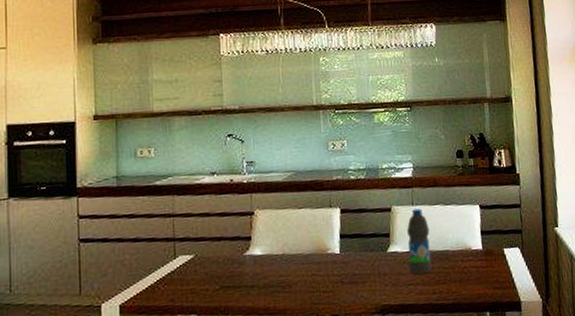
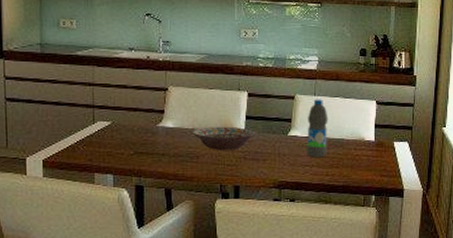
decorative bowl: none [283,248,353,277] -> present [192,126,256,151]

